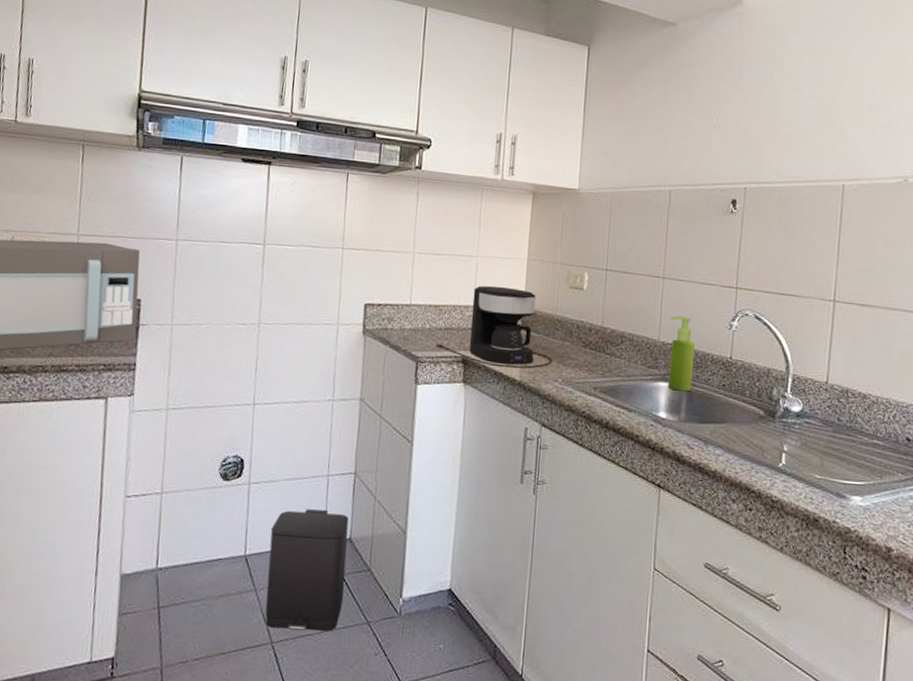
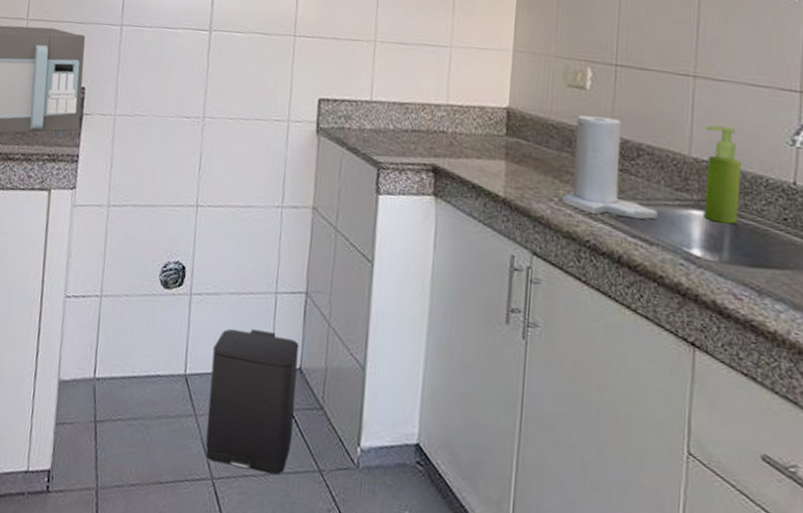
coffee maker: present [435,285,553,369] -> none [400,81,546,184]
paper towel: none [564,311,636,393] -> present [561,115,659,220]

